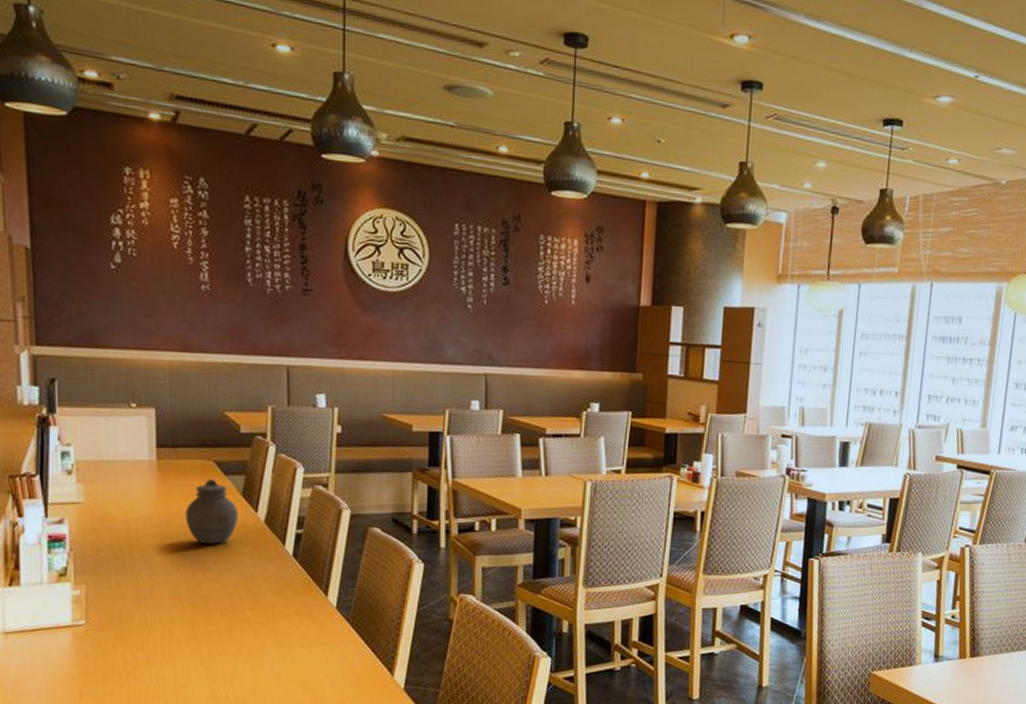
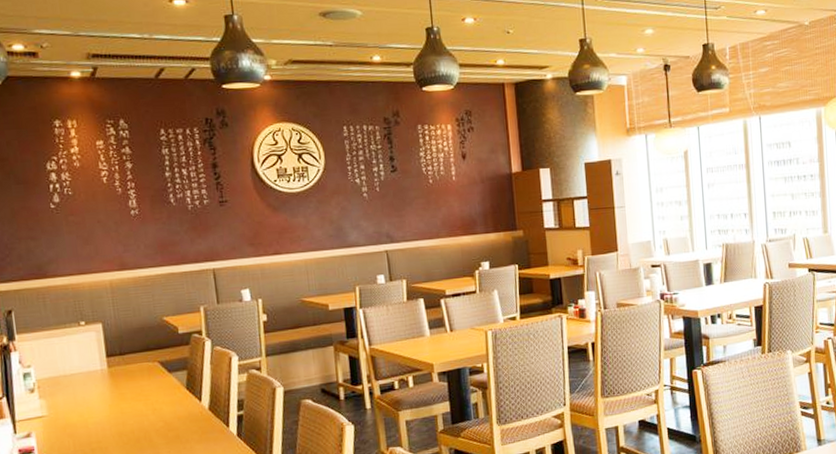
jar: present [185,479,238,544] -> none [137,378,185,437]

